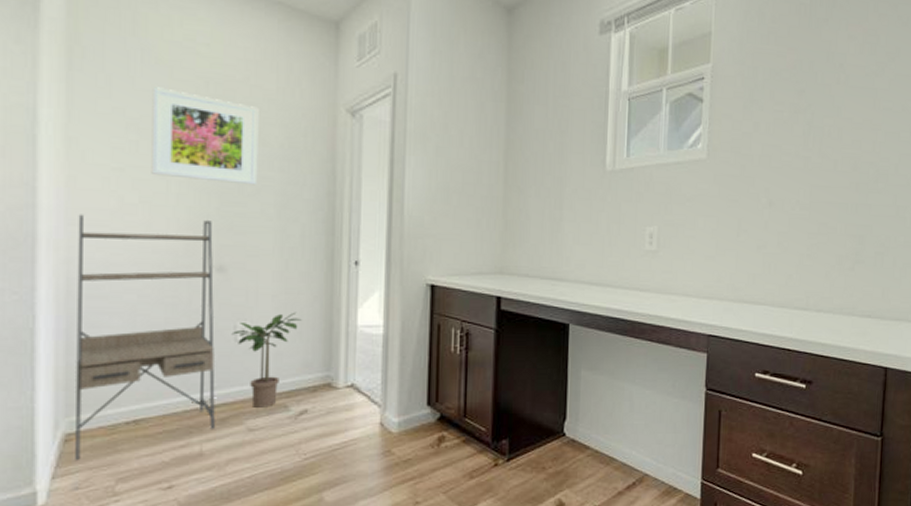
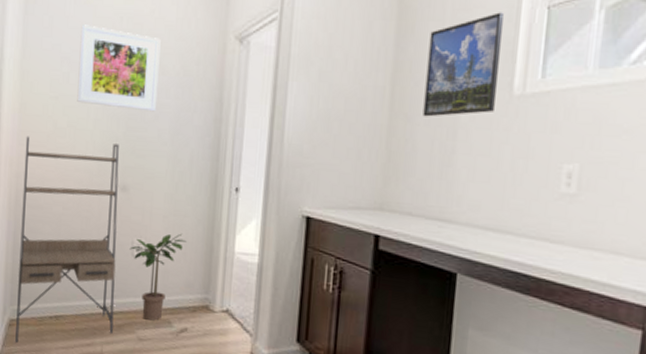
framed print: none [533,101,596,189] -> present [423,12,505,117]

